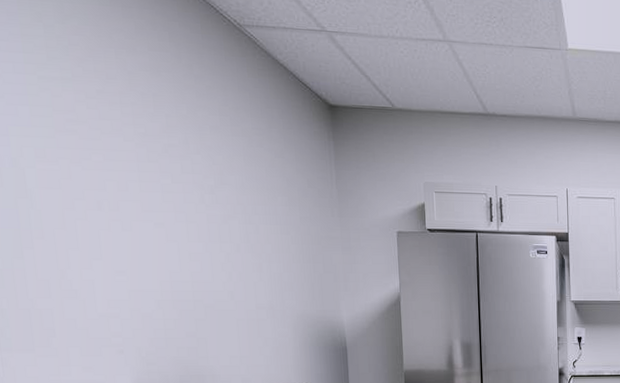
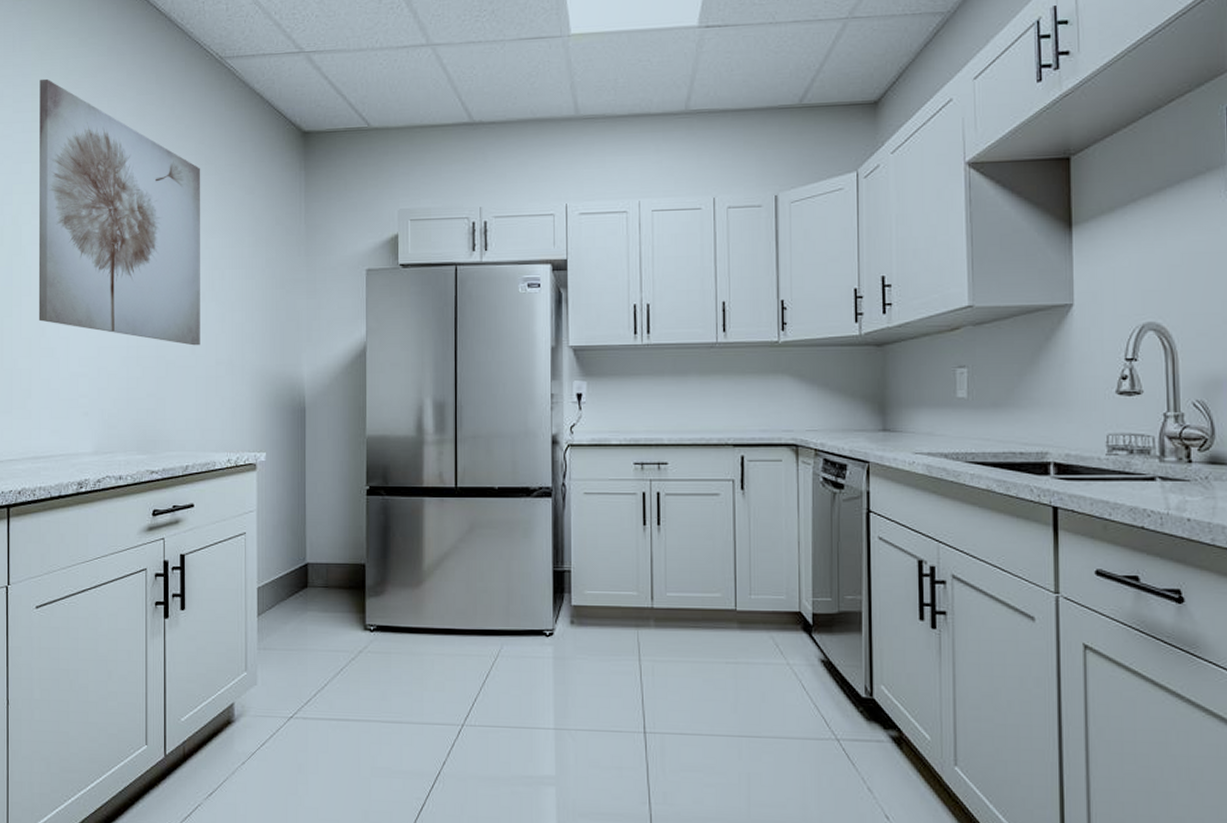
wall art: none [29,19,239,292] -> present [38,78,201,346]

